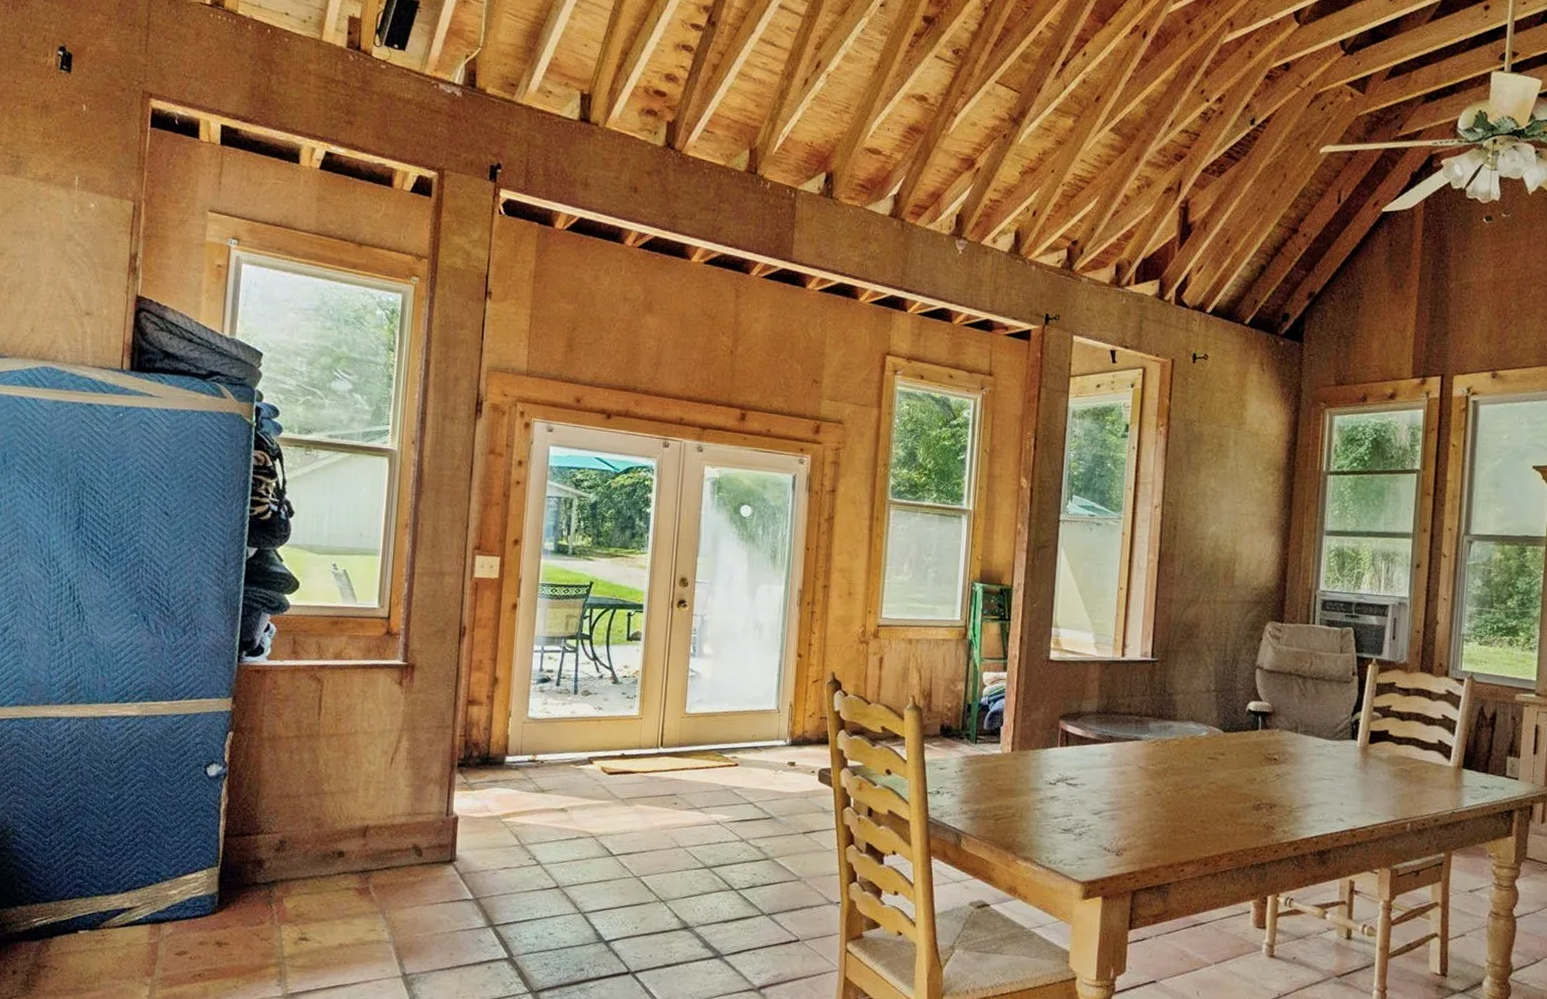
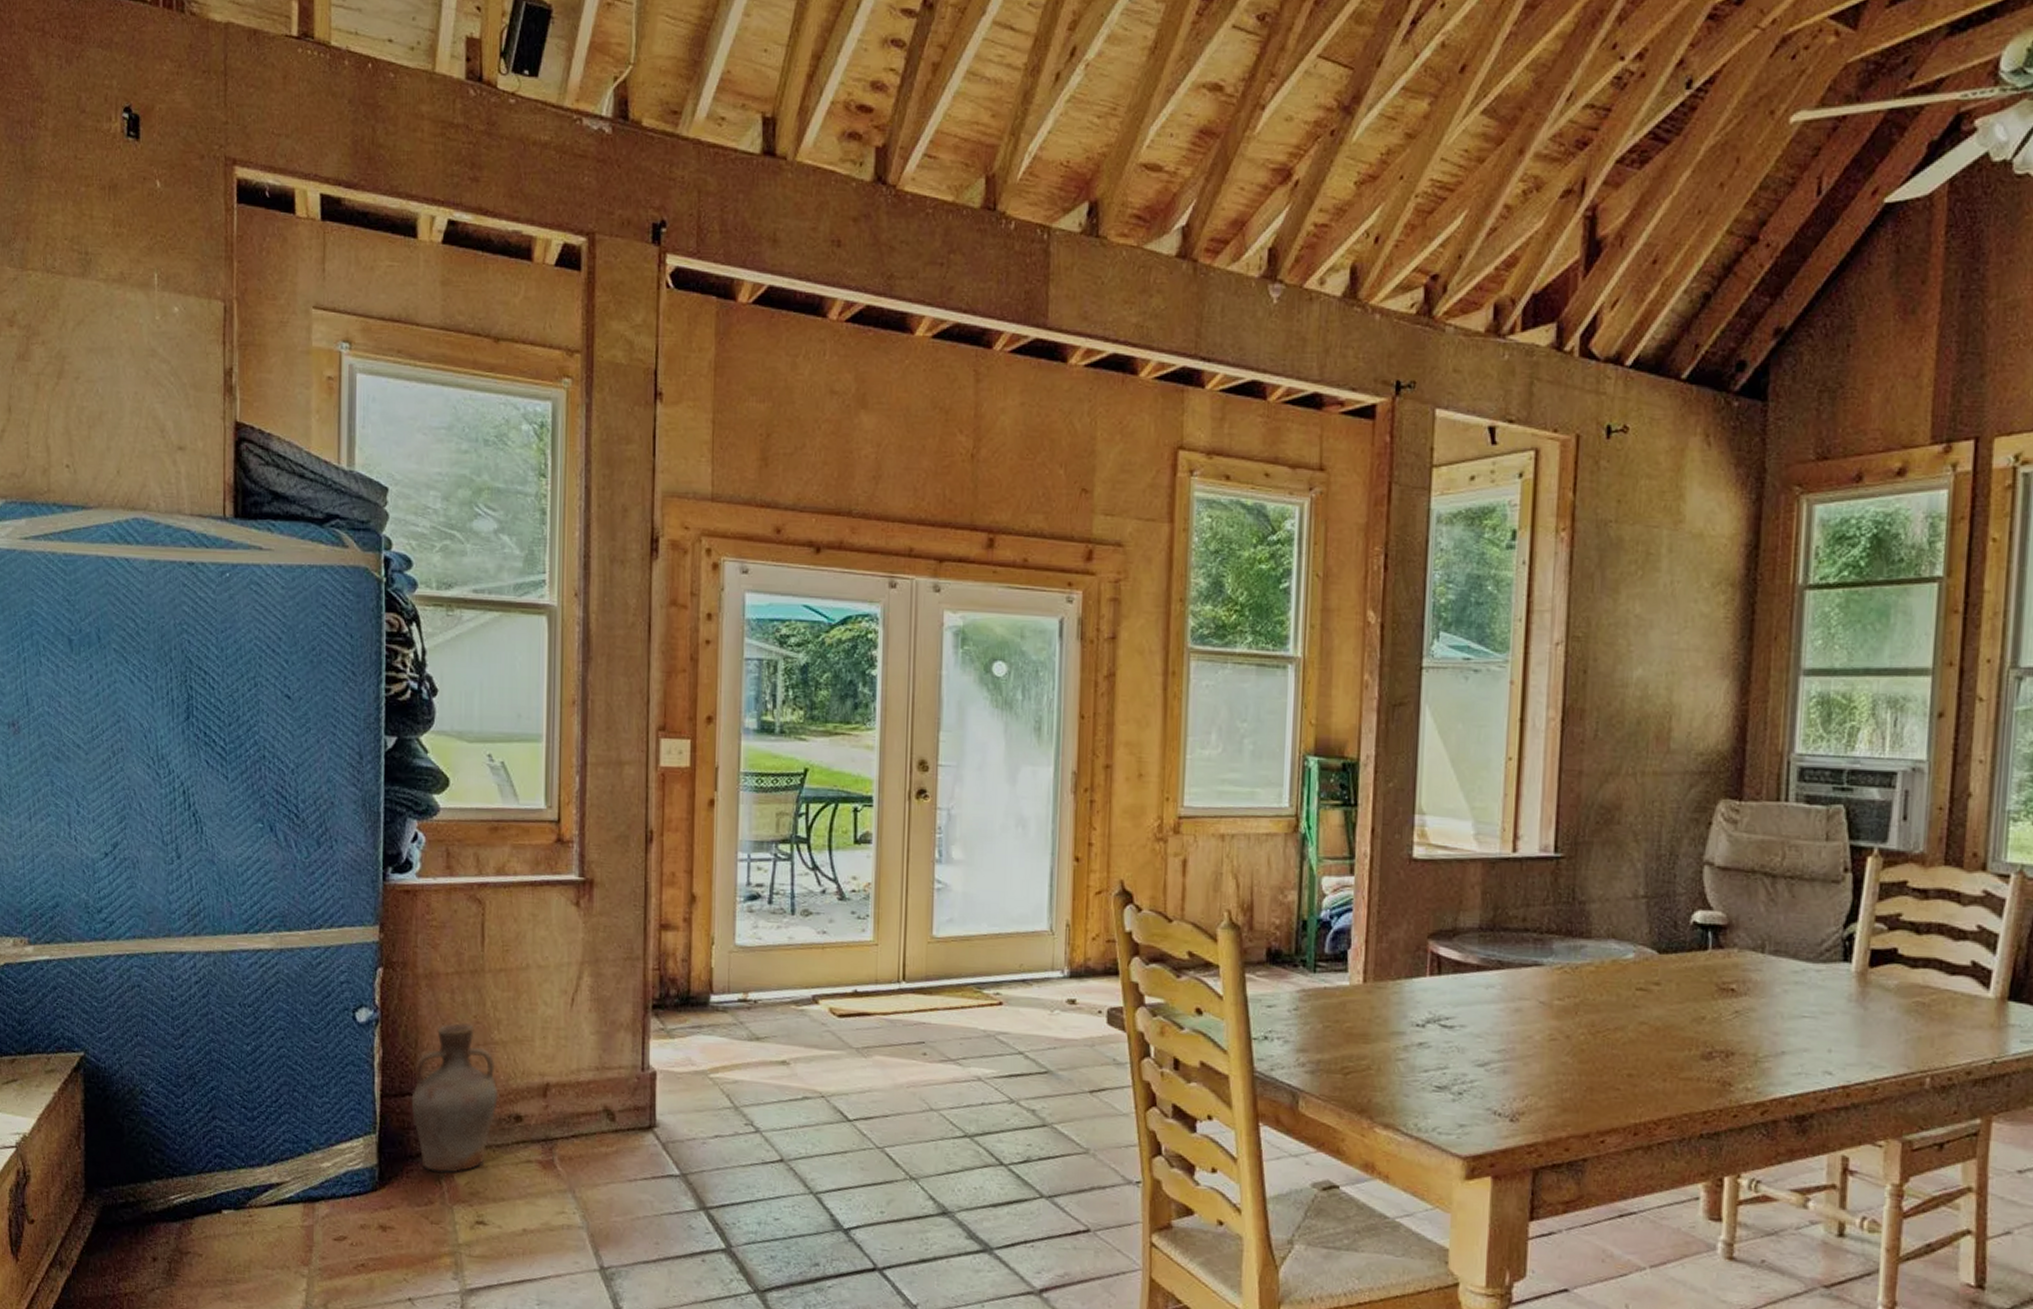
vase: none [250,776,325,899] -> present [411,1022,498,1173]

